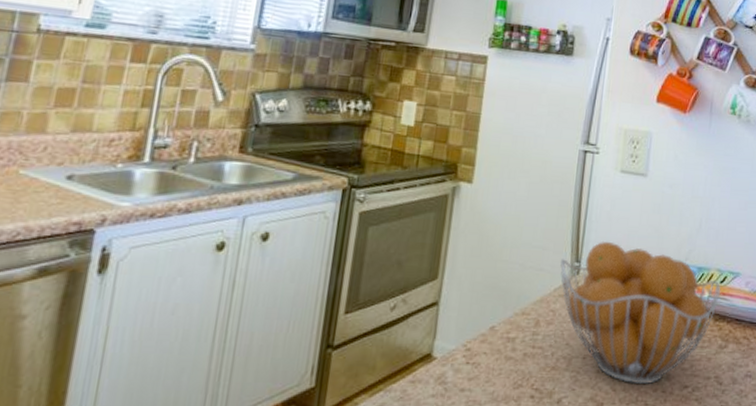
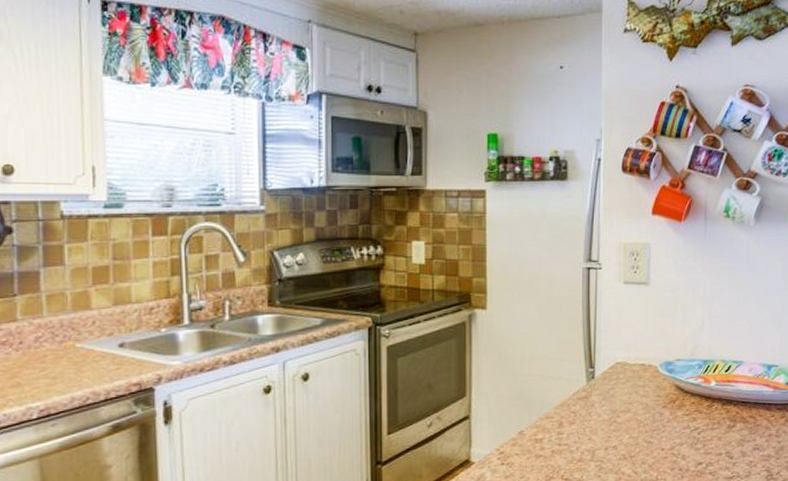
fruit basket: present [560,241,722,384] -> none [576,346,727,466]

